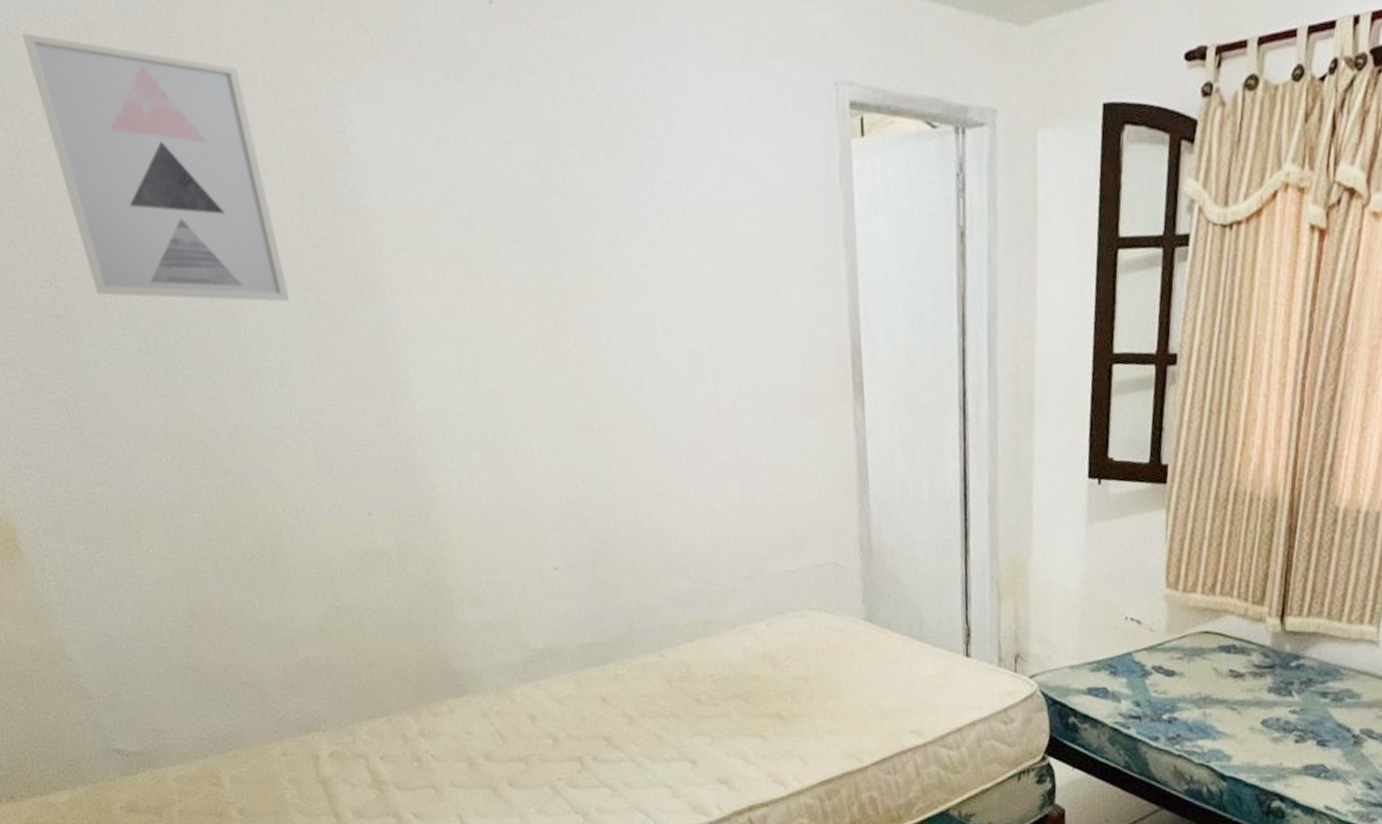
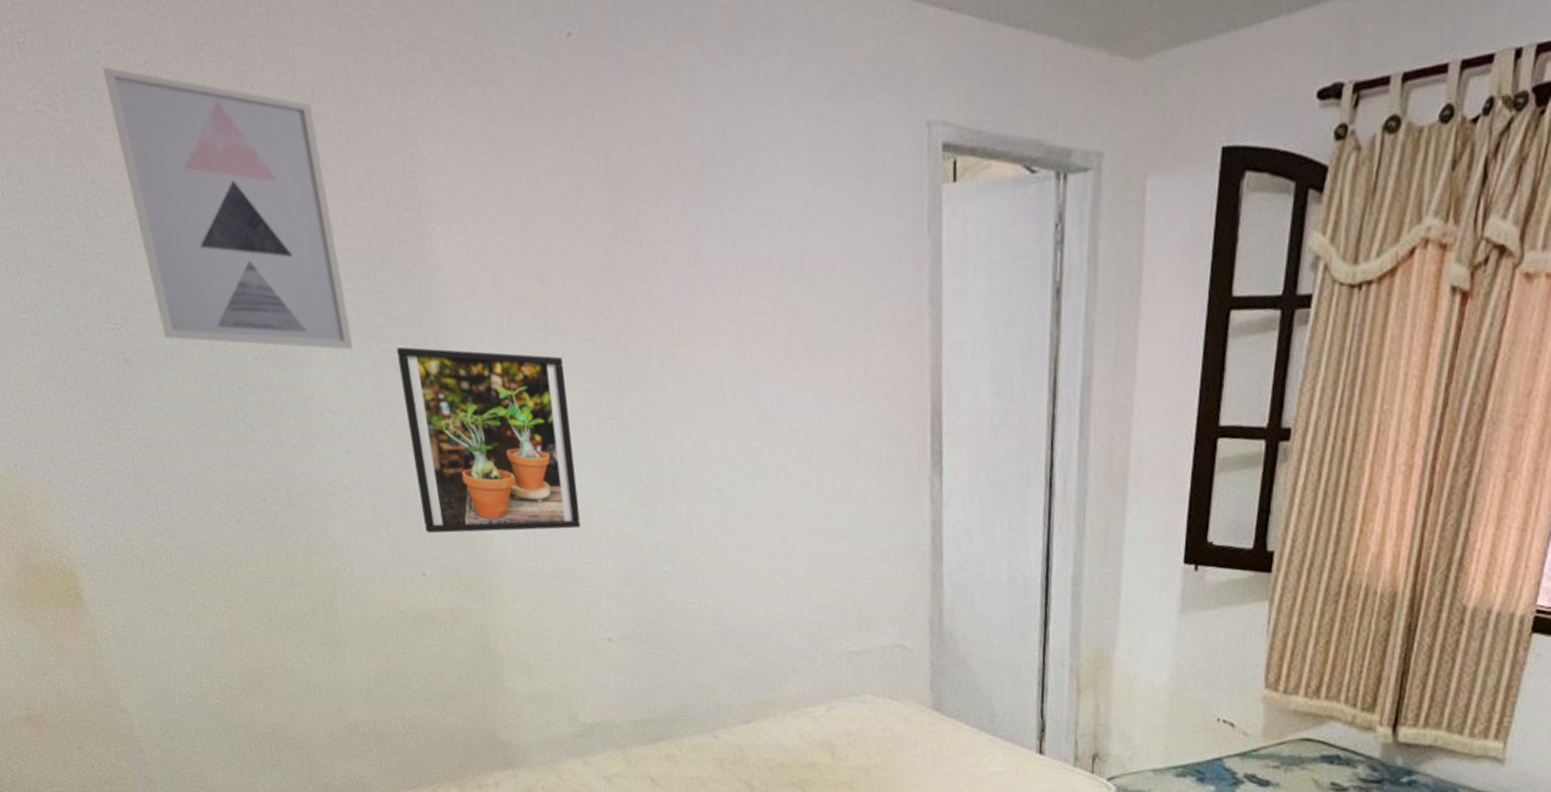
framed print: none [333,298,523,475] -> present [397,347,581,533]

